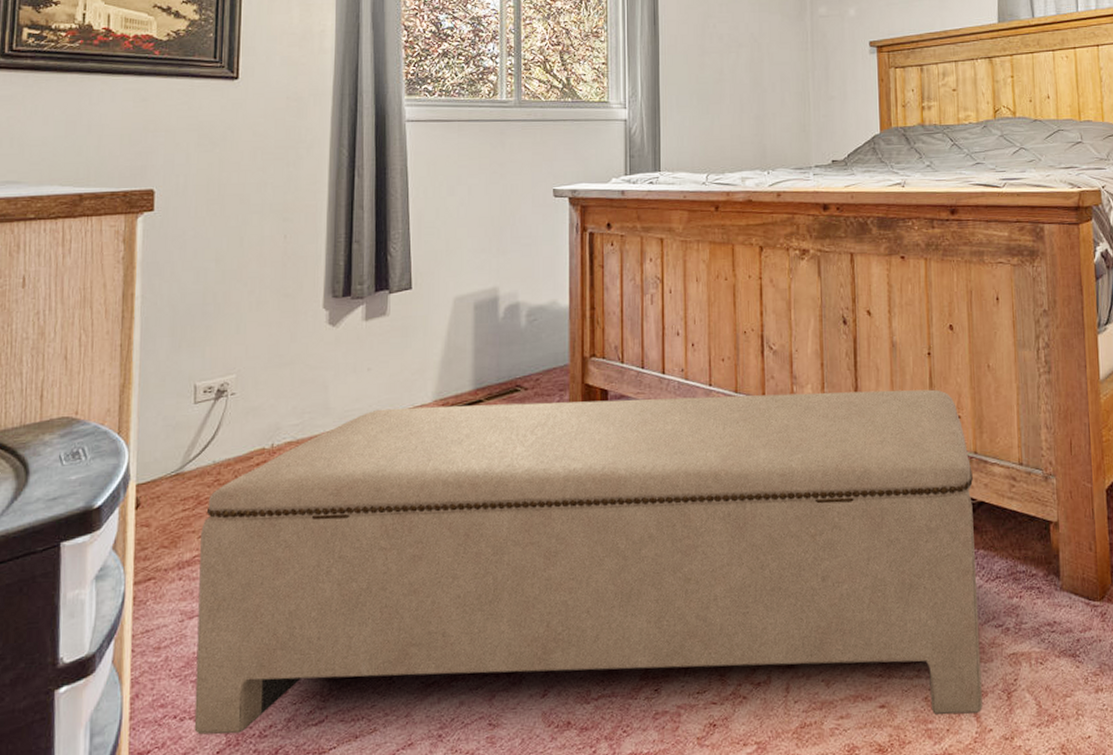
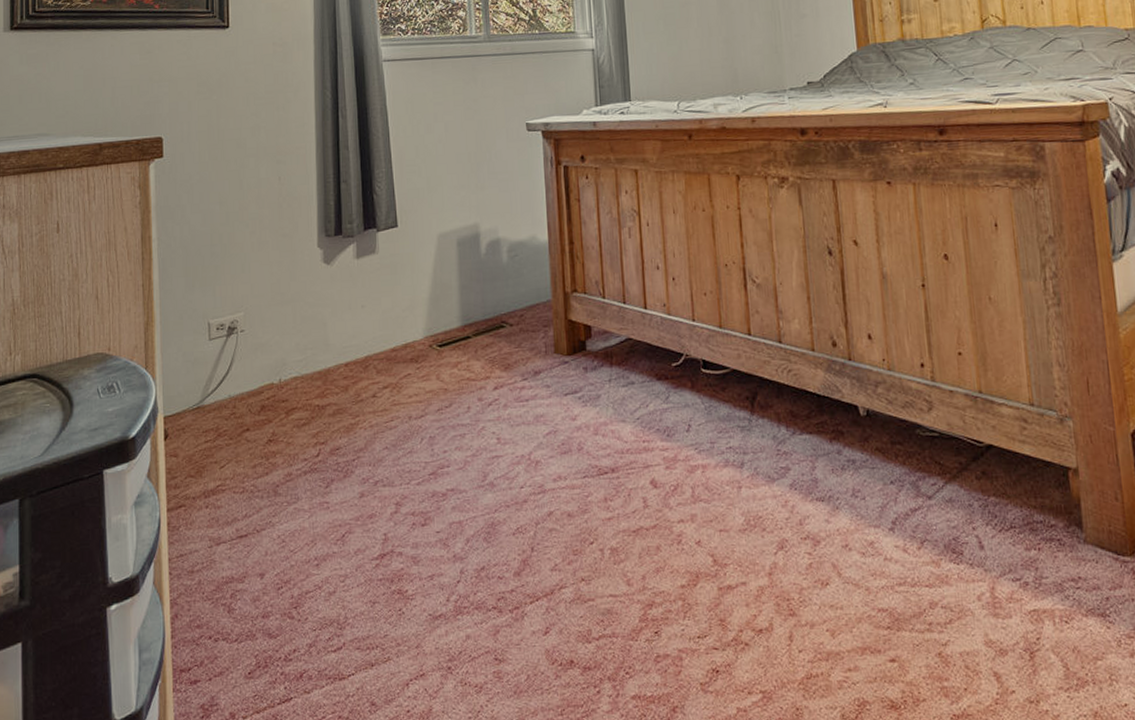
bench: present [194,389,983,735] -> none [222,323,1003,674]

